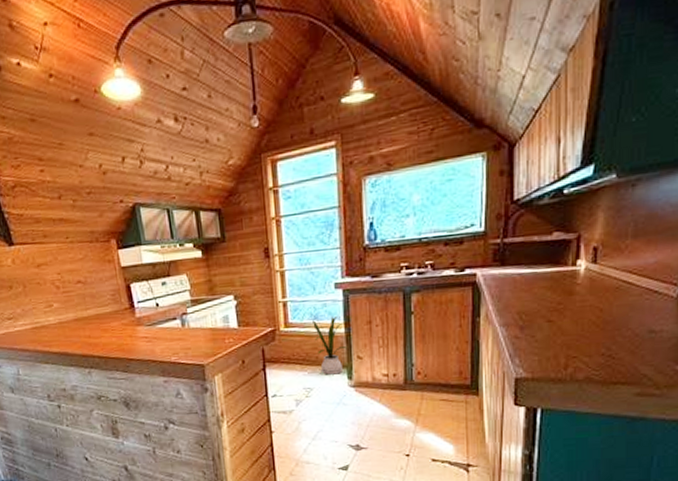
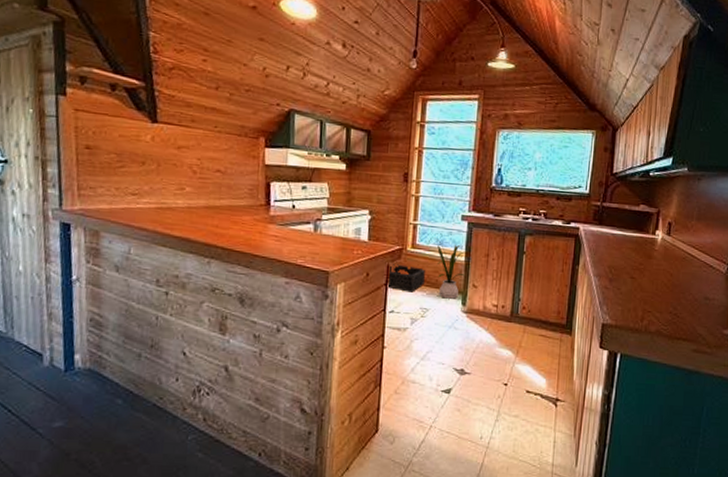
basket: none [265,346,305,374] -> present [387,264,426,292]

